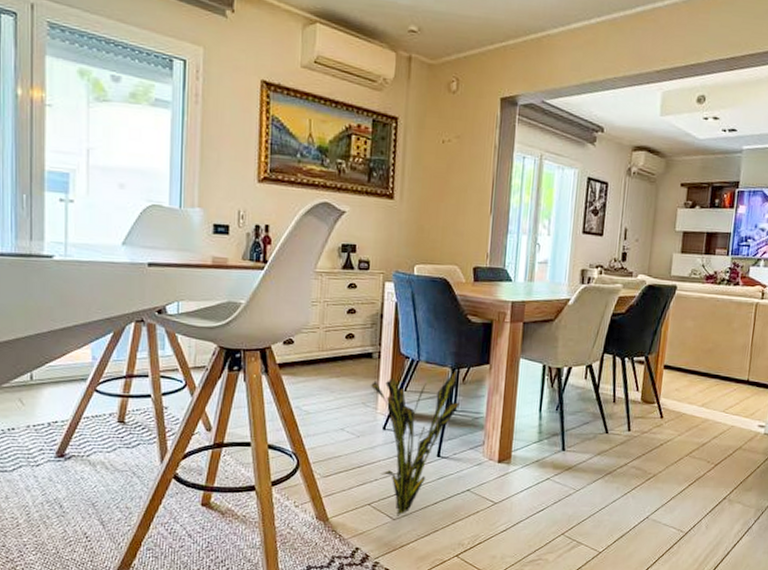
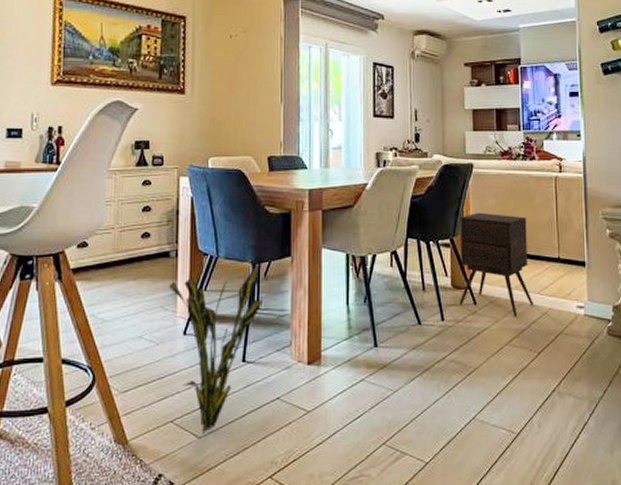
side table: none [646,333,722,432] -> present [459,212,533,317]

